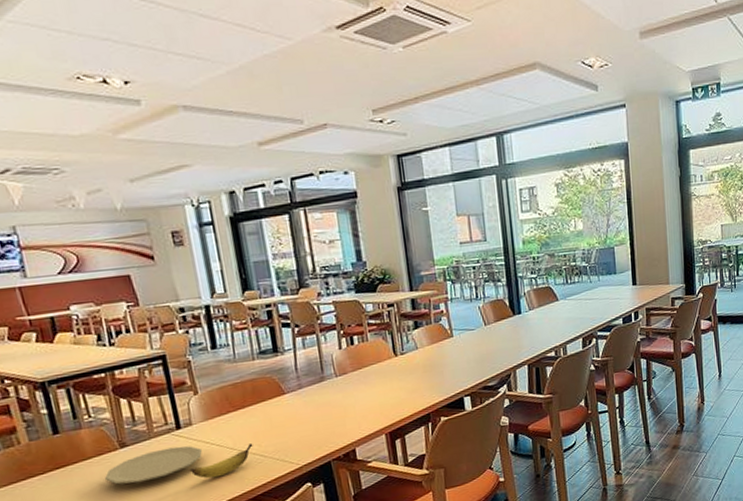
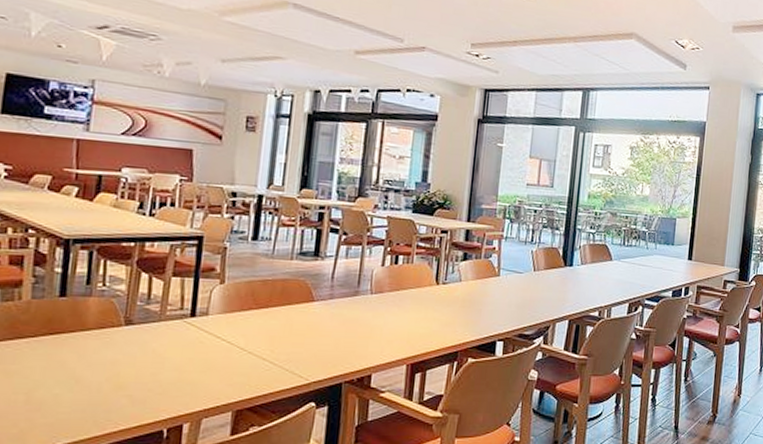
plate: present [104,446,202,485] -> none [96,334,210,367]
banana: present [190,443,253,479] -> none [191,347,266,378]

